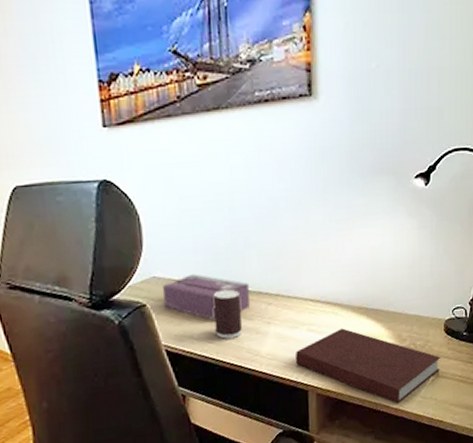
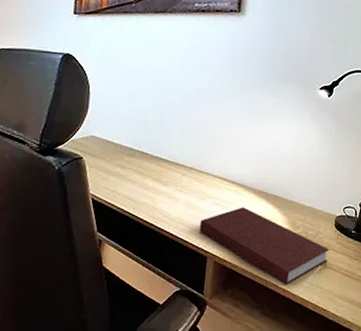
tissue box: present [162,274,251,320] -> none [97,139,169,181]
beverage can: present [213,289,242,339] -> none [135,156,160,198]

